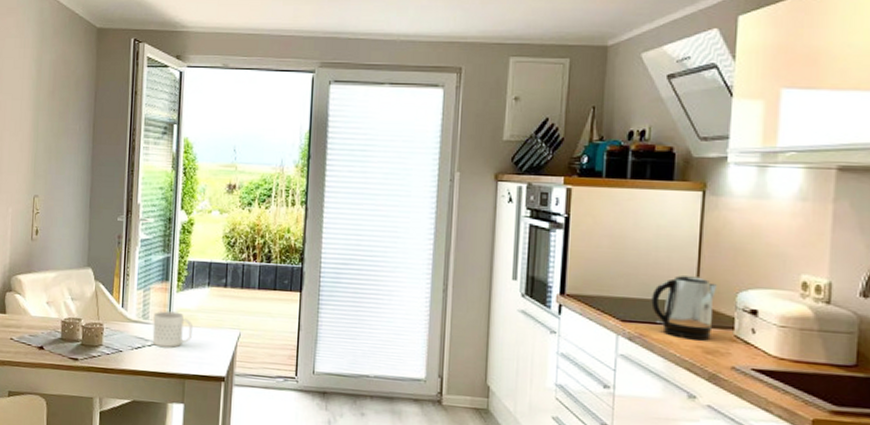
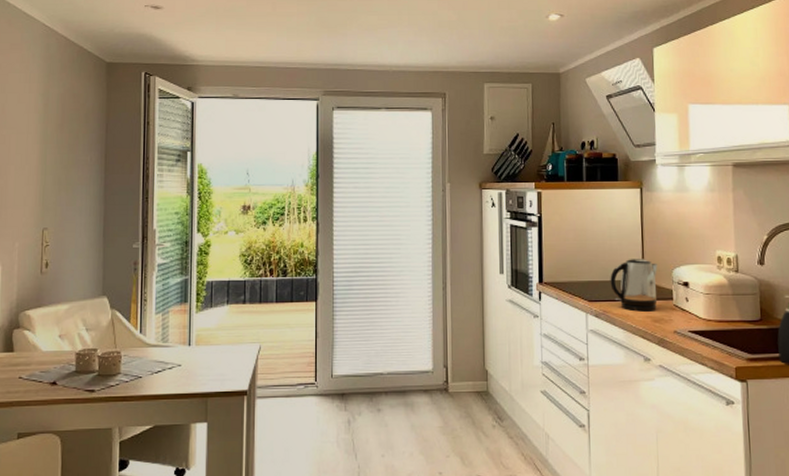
mug: present [152,311,192,348] -> none [172,332,213,368]

